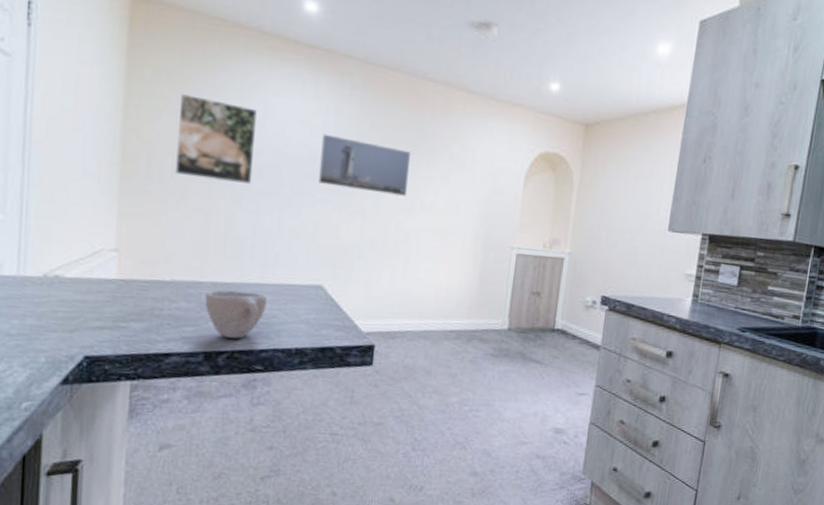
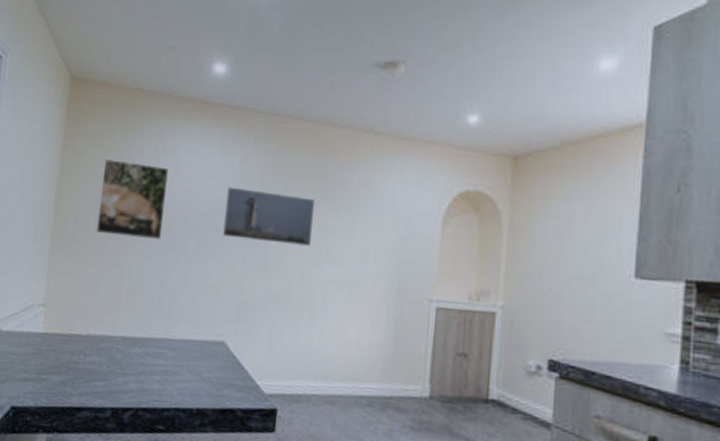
cup: present [204,290,267,339] -> none [114,344,171,396]

